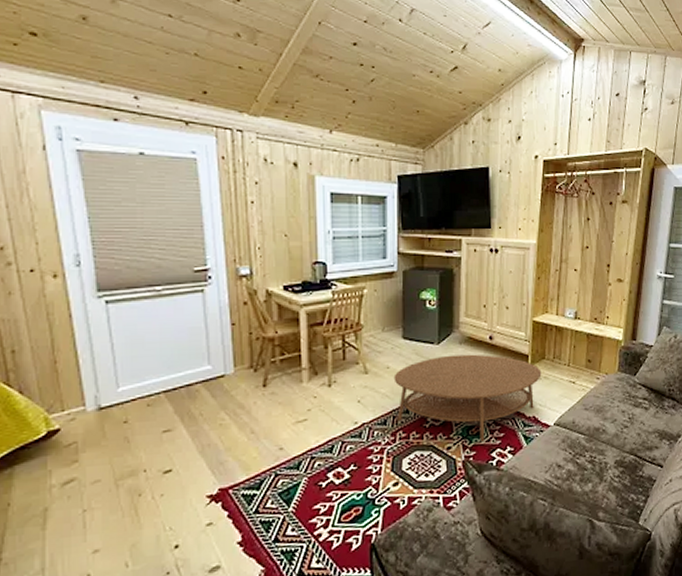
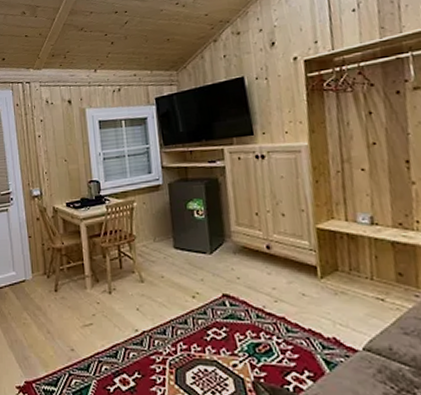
coffee table: present [393,354,542,443] -> none [169,264,337,363]

